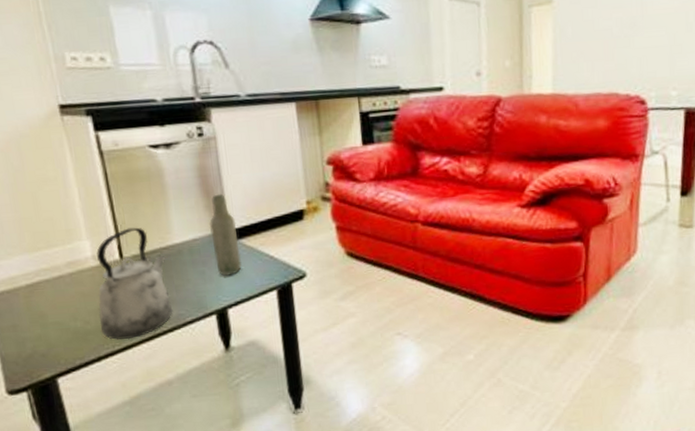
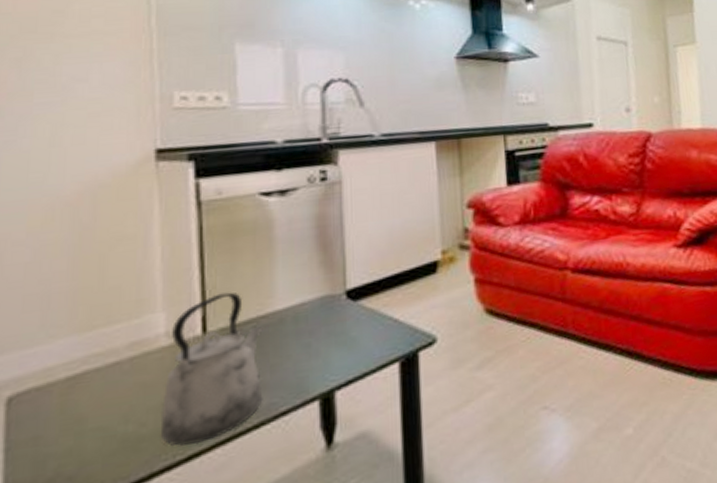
bottle: present [209,193,242,277] -> none [322,246,358,349]

